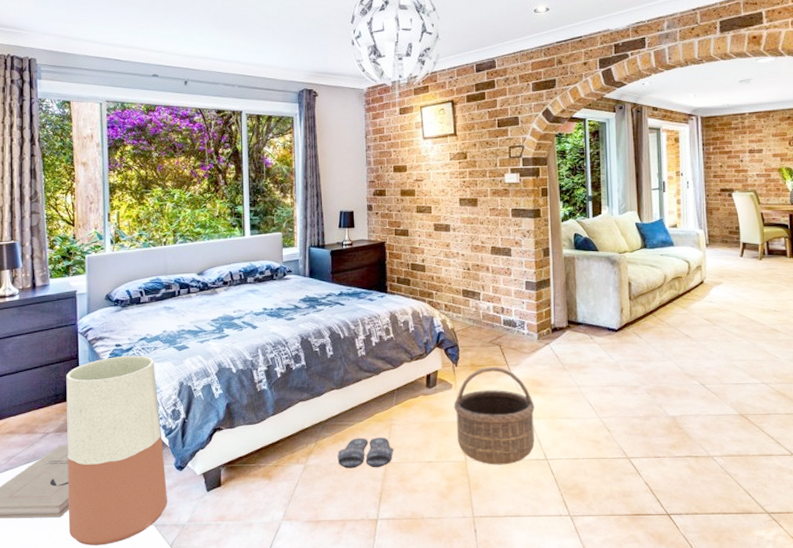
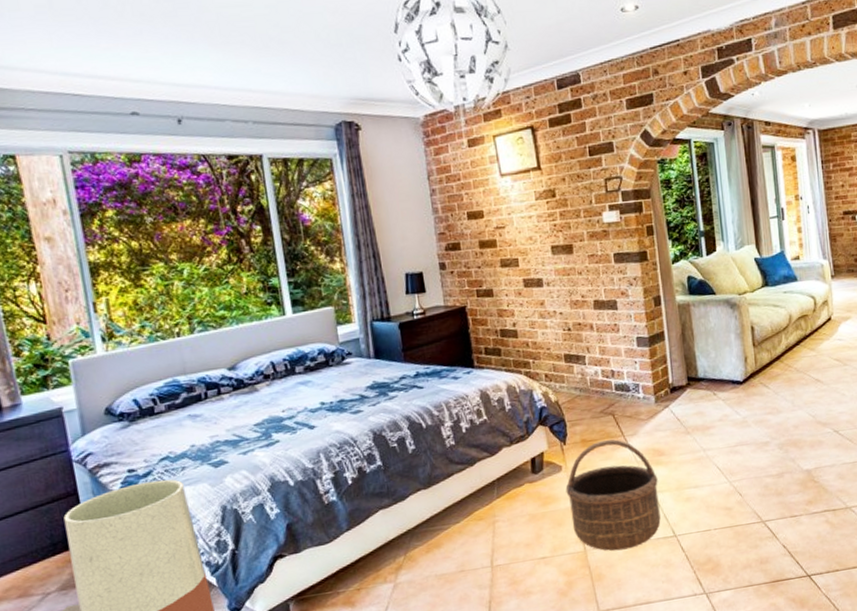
slippers: present [337,437,395,469] -> none [433,537,501,580]

